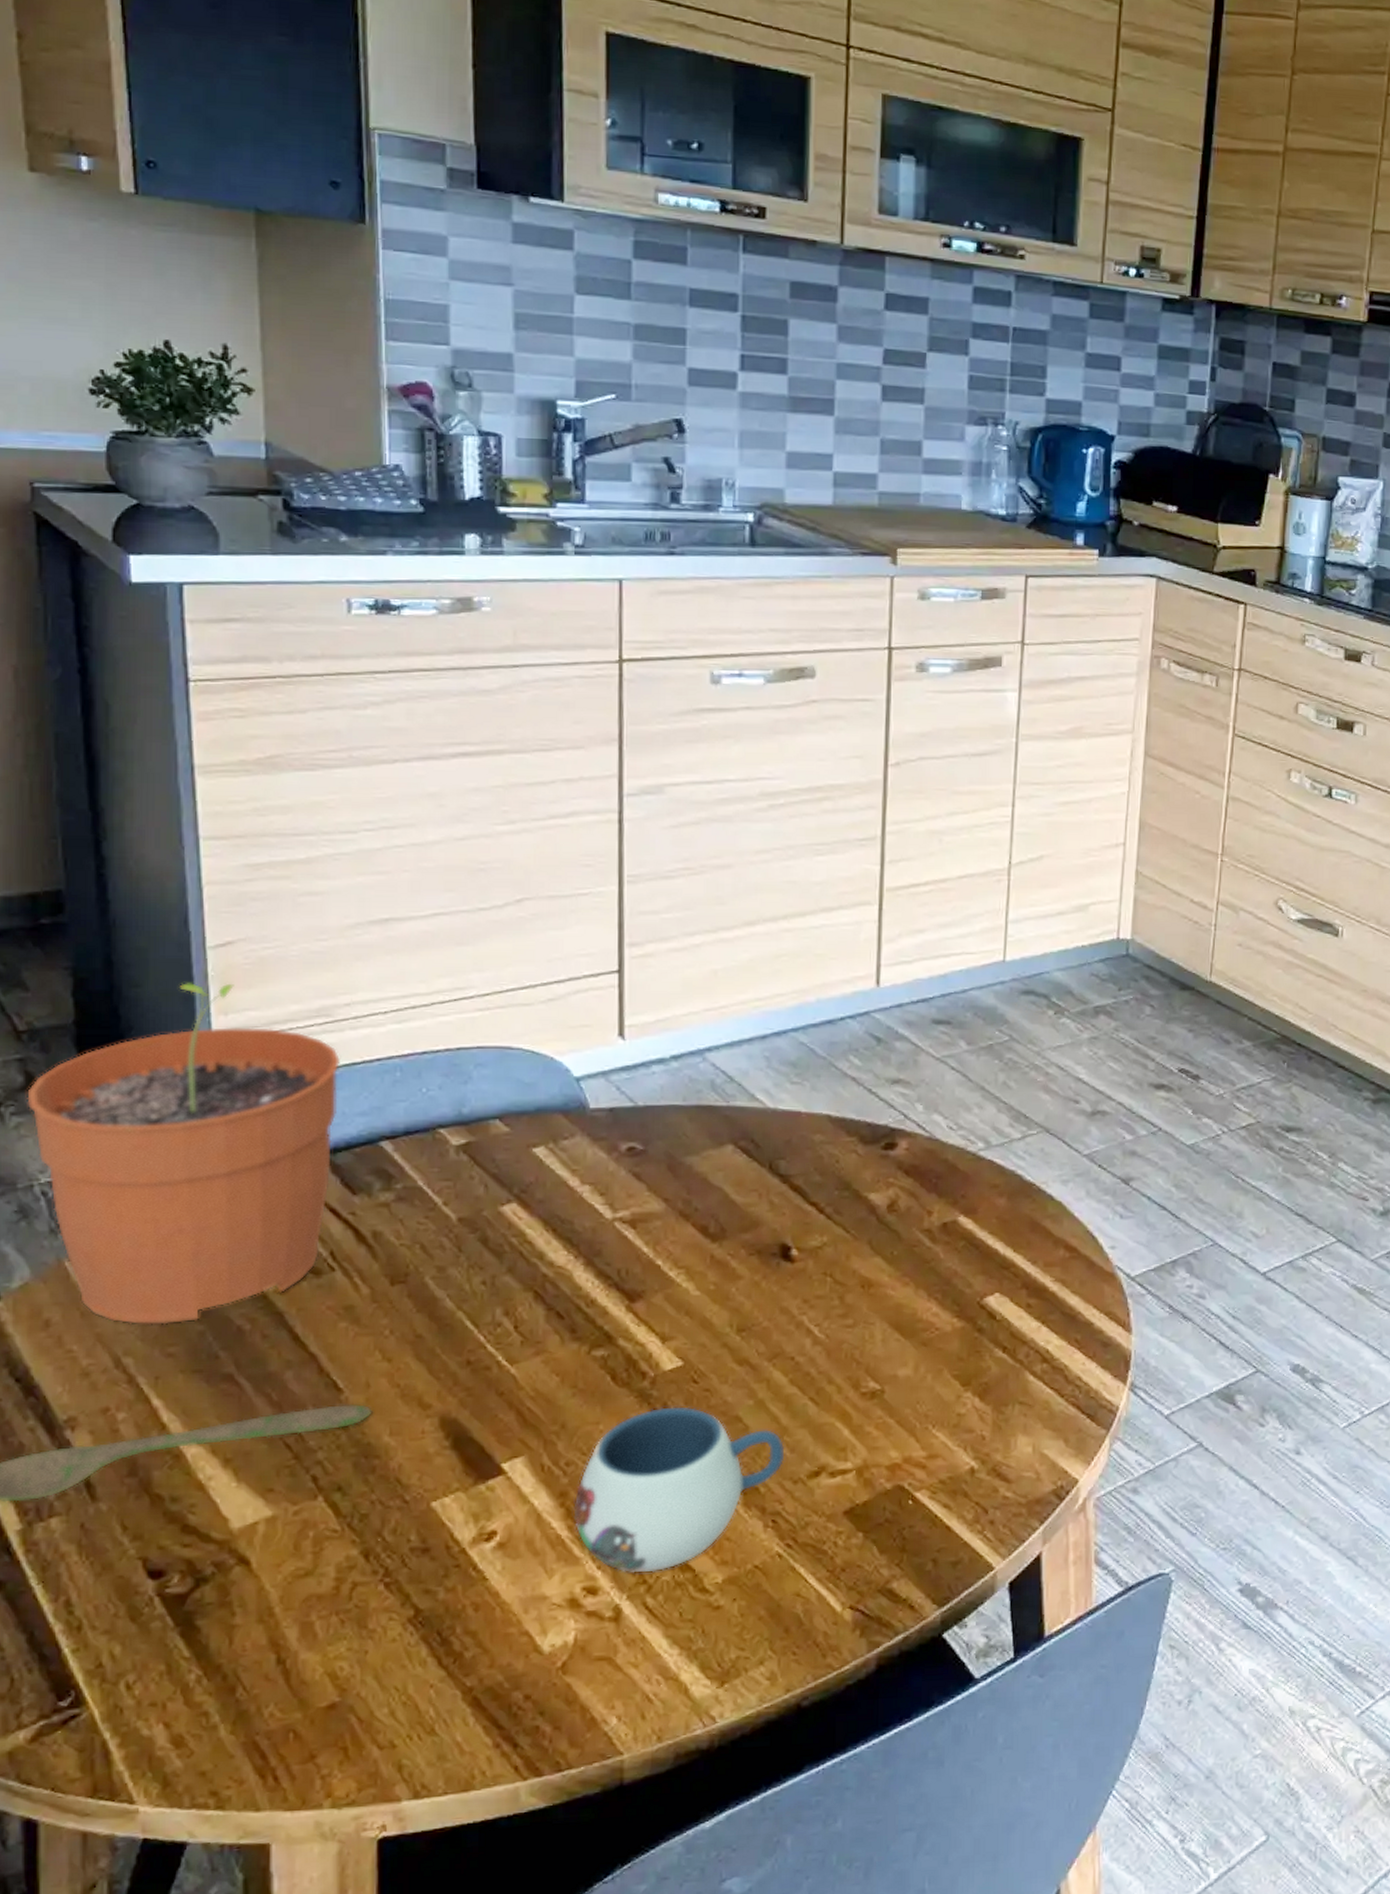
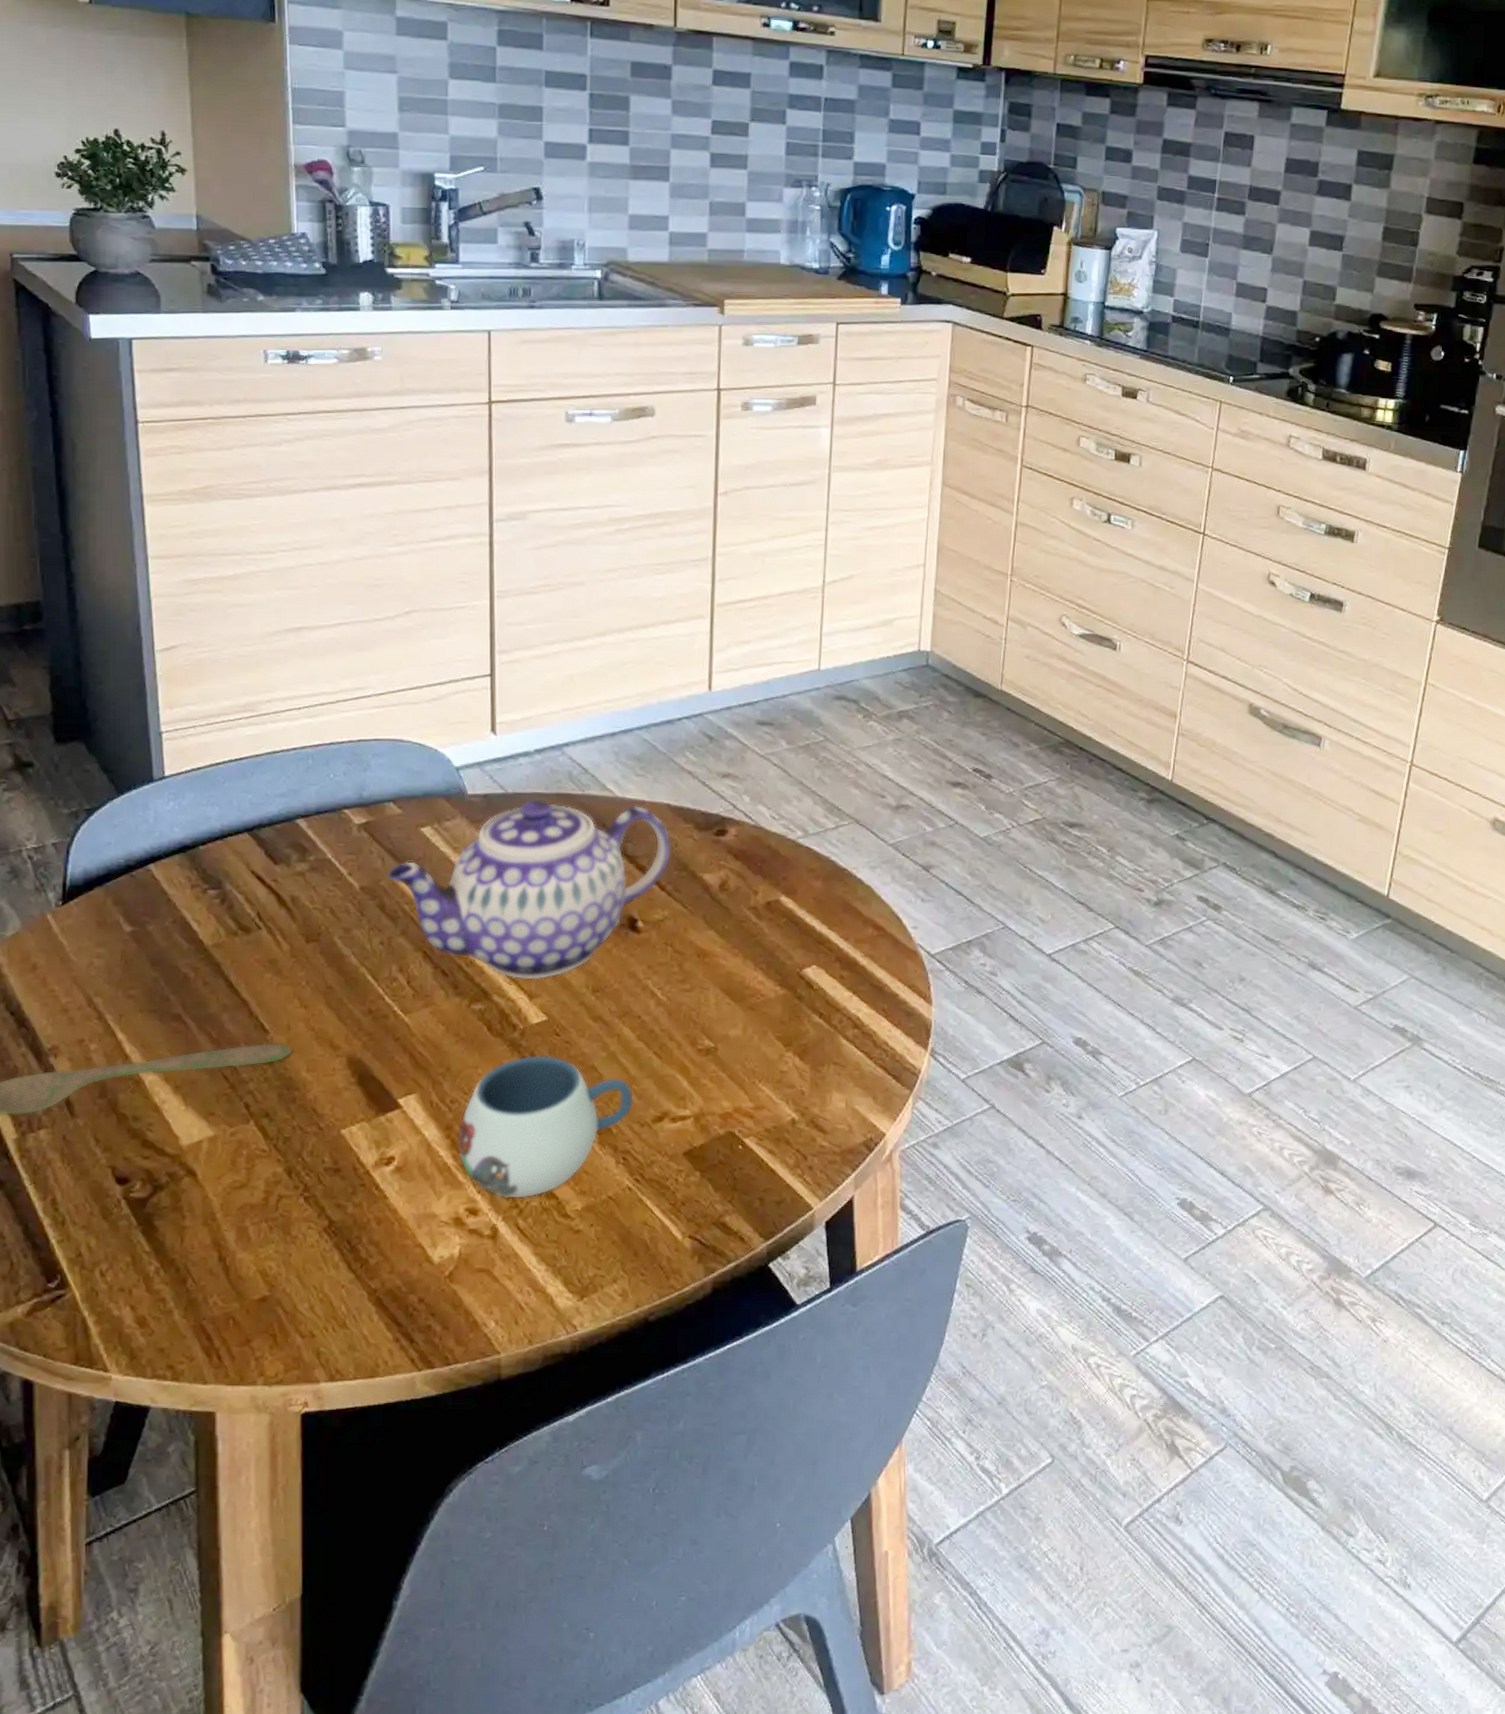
plant pot: present [27,983,341,1325] -> none [15,681,264,971]
teapot: none [491,1112,832,1320] -> present [387,799,671,980]

